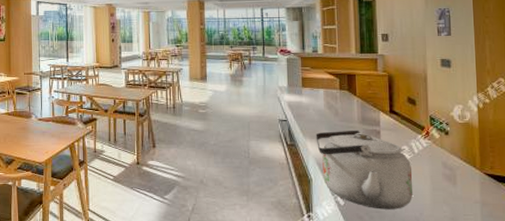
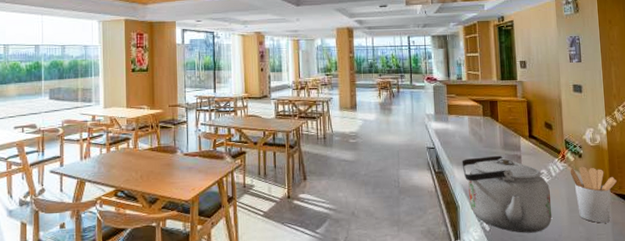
utensil holder: none [434,144,488,204] -> present [570,166,617,223]

